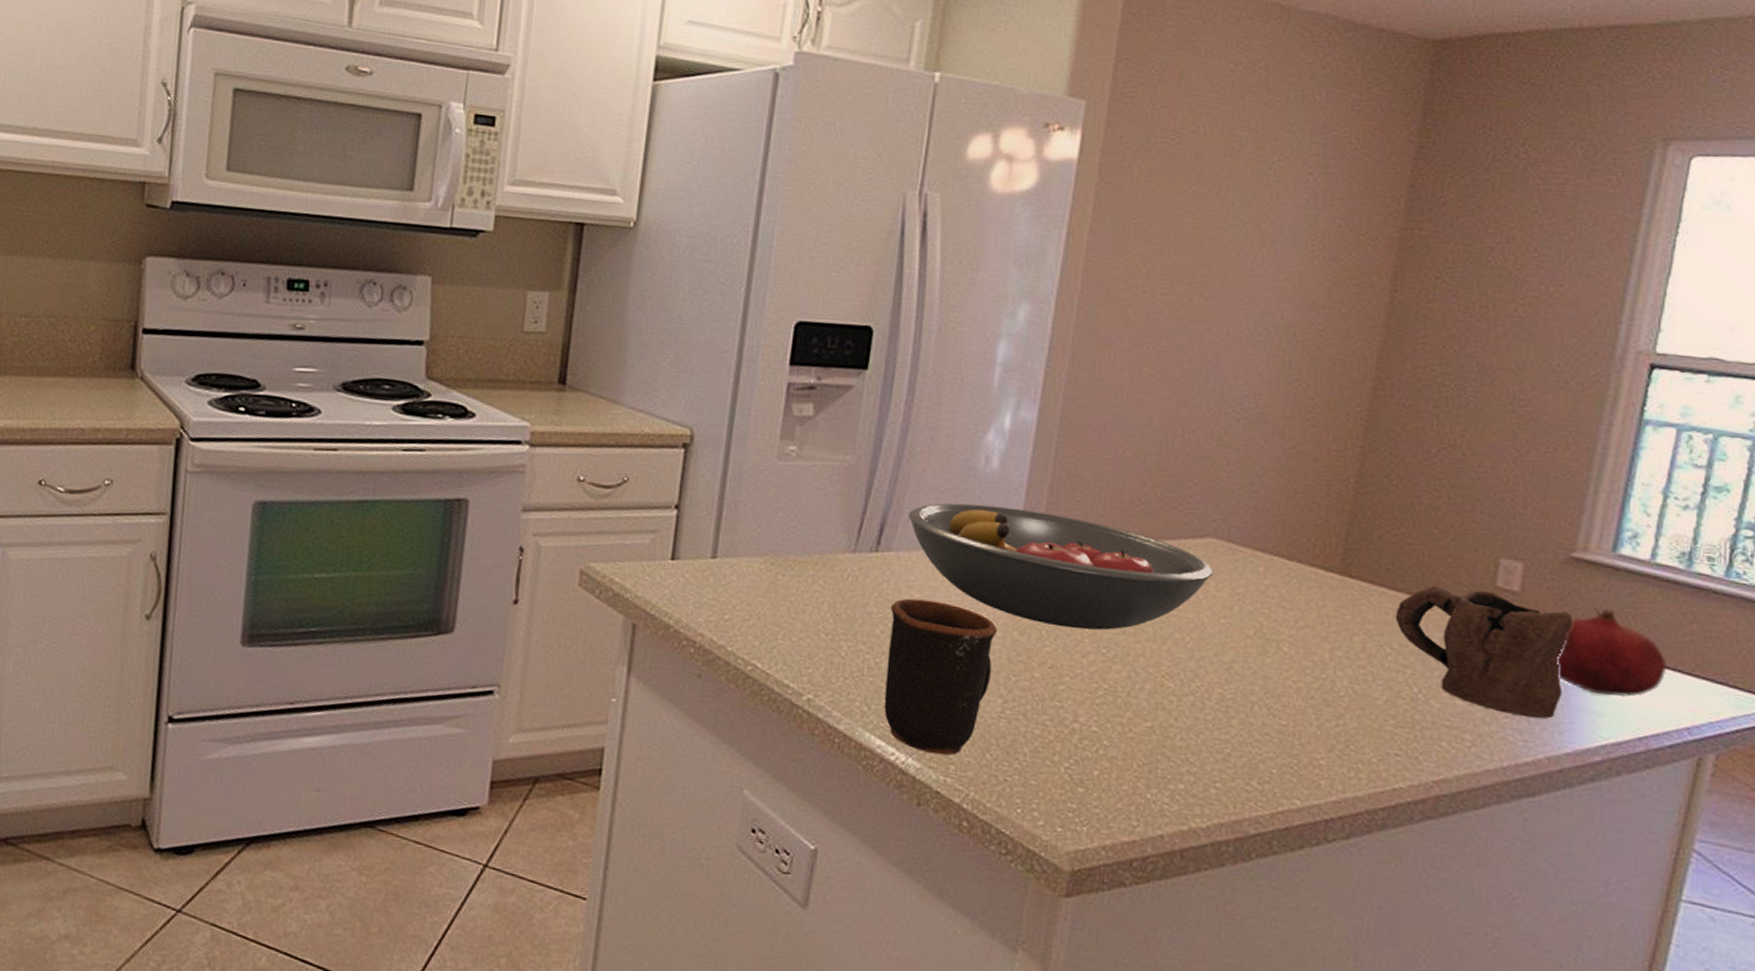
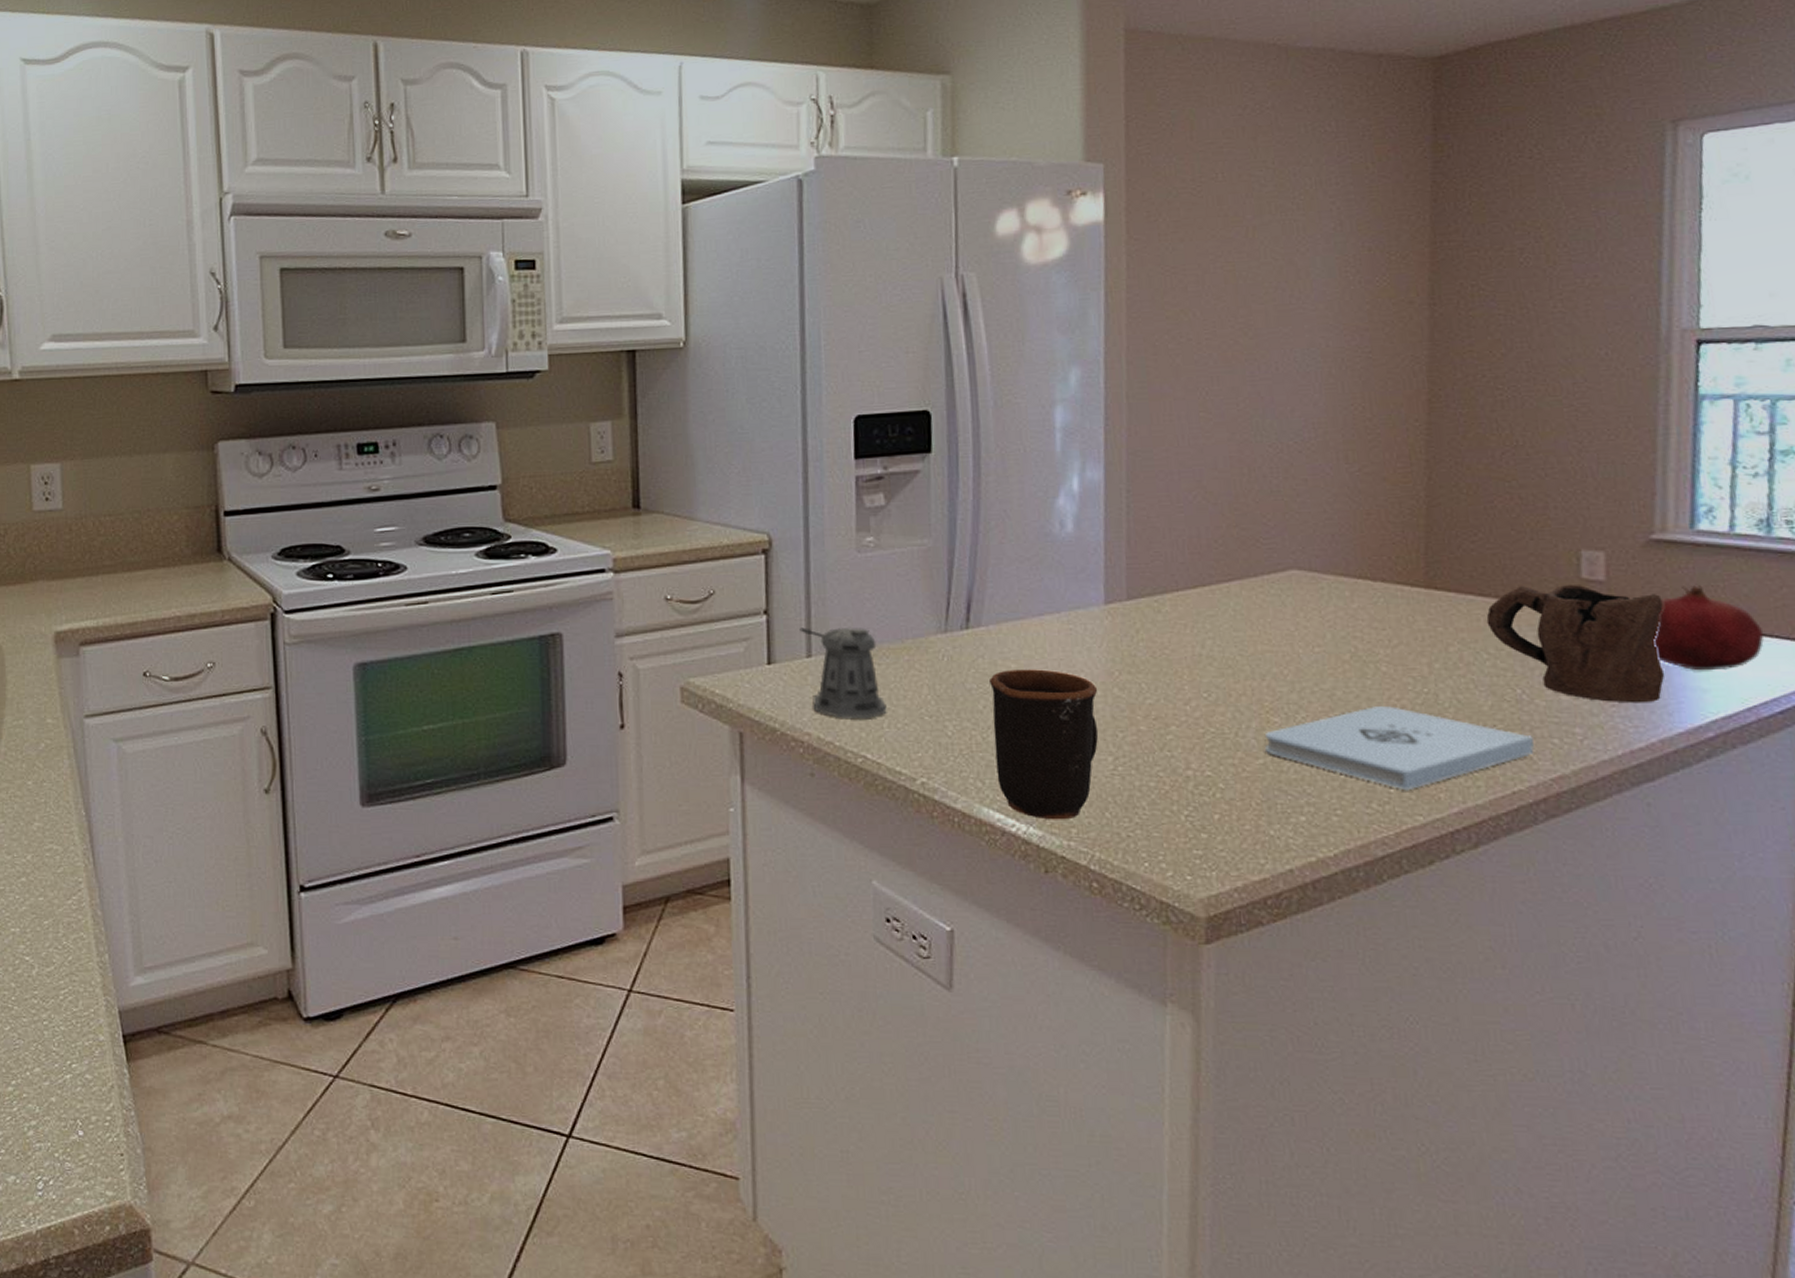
pepper shaker: none [708,527,784,628] -> present [799,627,887,719]
fruit bowl: present [907,503,1214,631] -> none [992,567,1301,678]
notepad: none [1155,685,1422,774] -> present [1265,706,1534,791]

